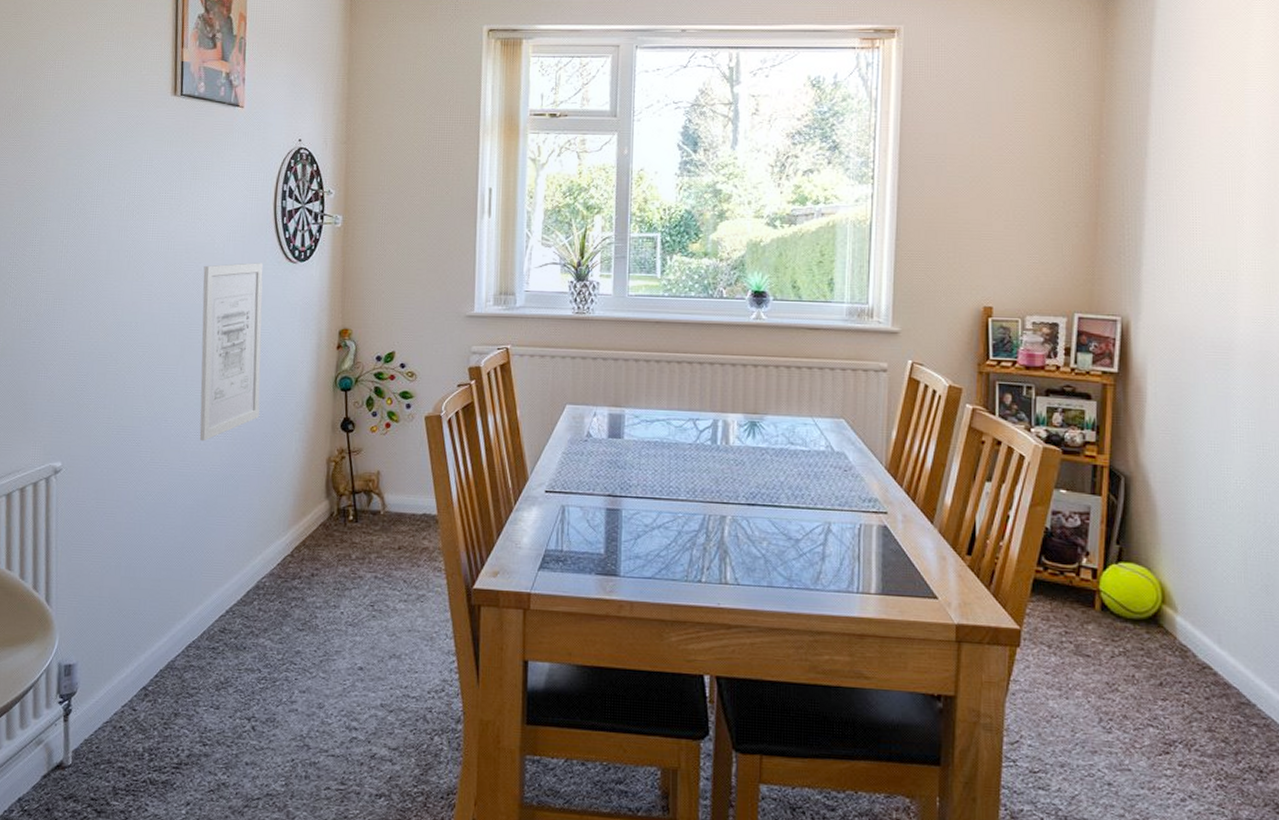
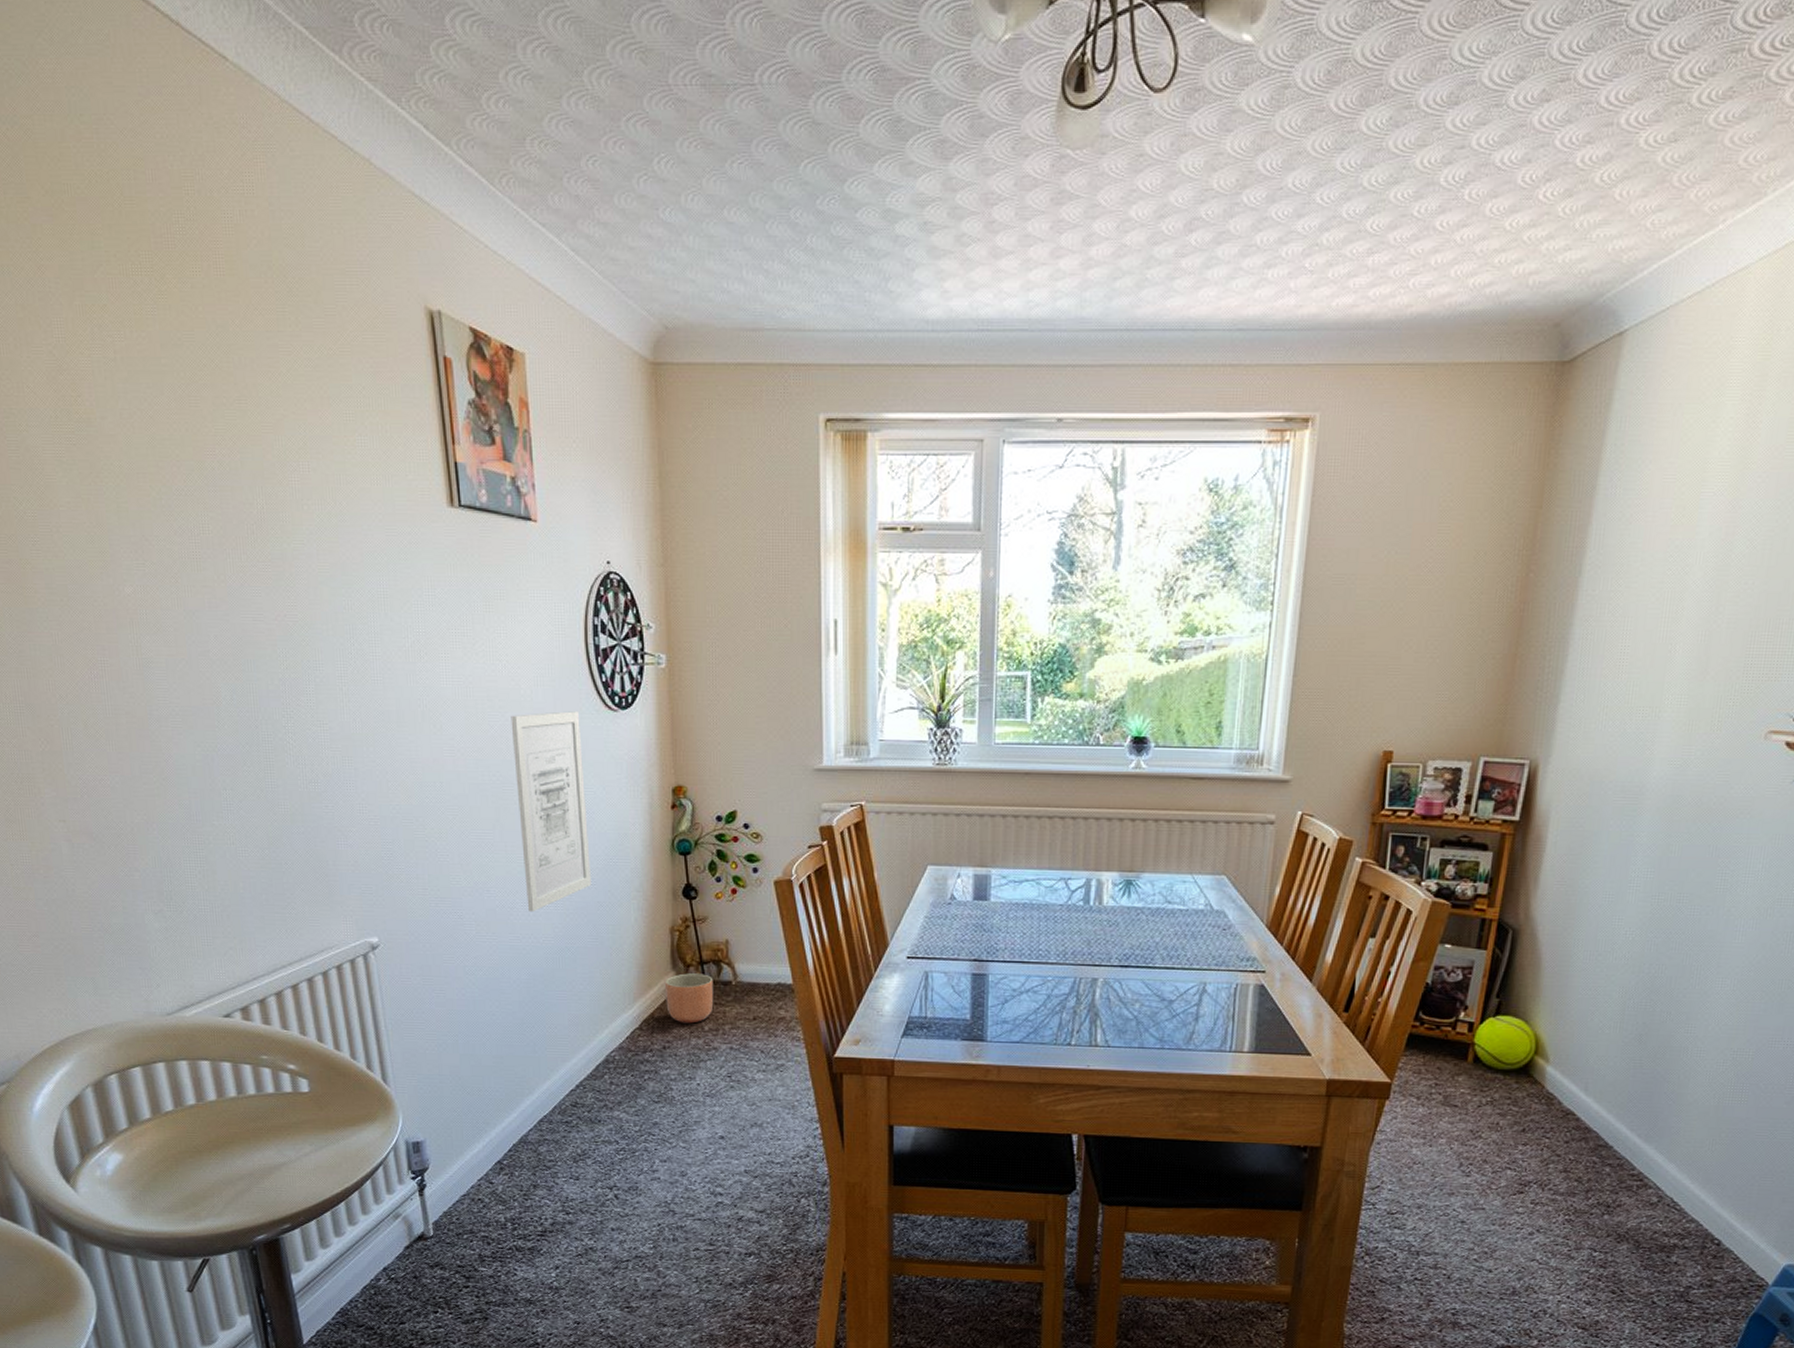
planter: none [317,502,364,552] -> present [664,973,714,1024]

